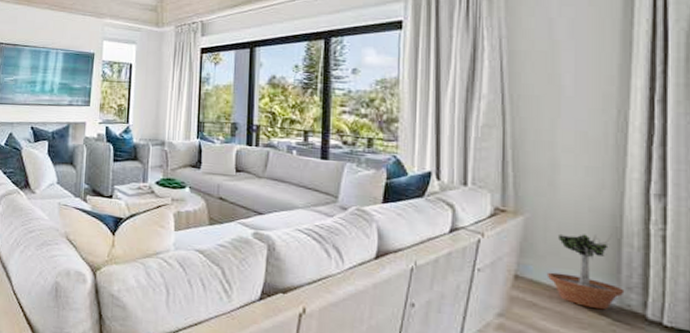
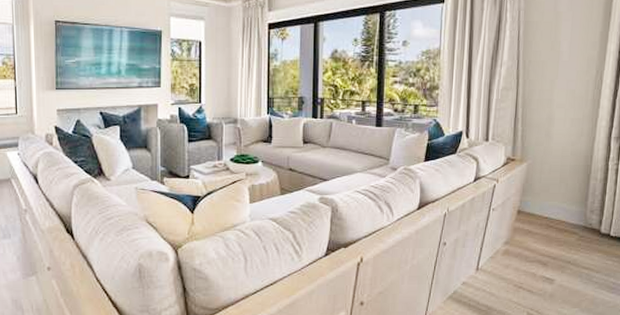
potted tree: present [546,233,625,310] -> none [539,171,589,230]

